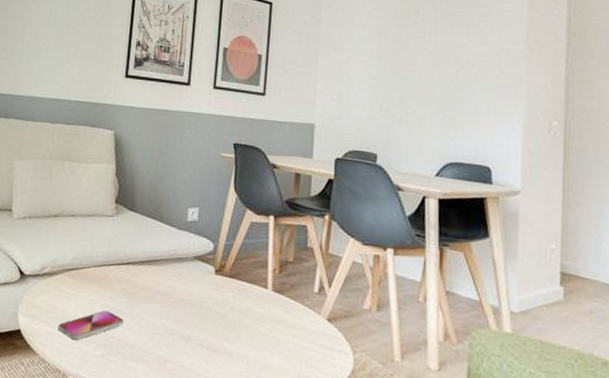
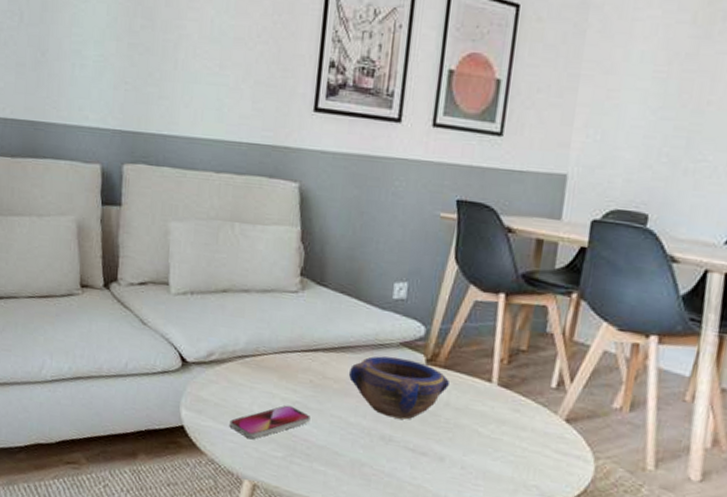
bowl: none [154,268,235,321] -> present [348,356,450,420]

